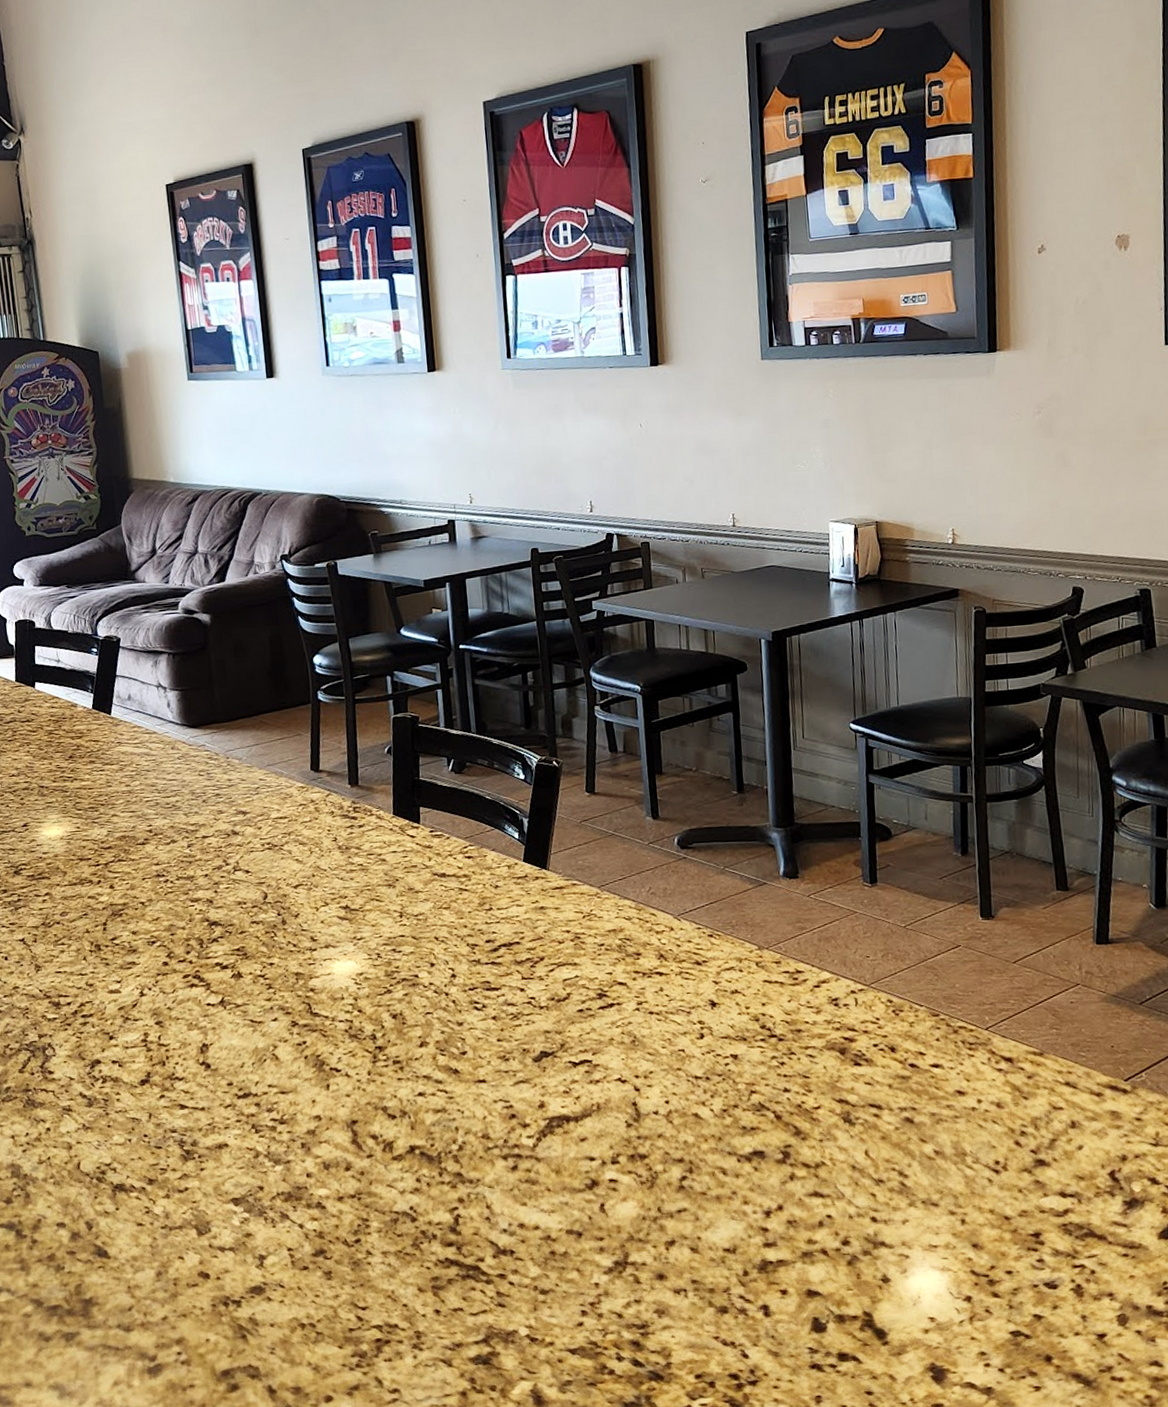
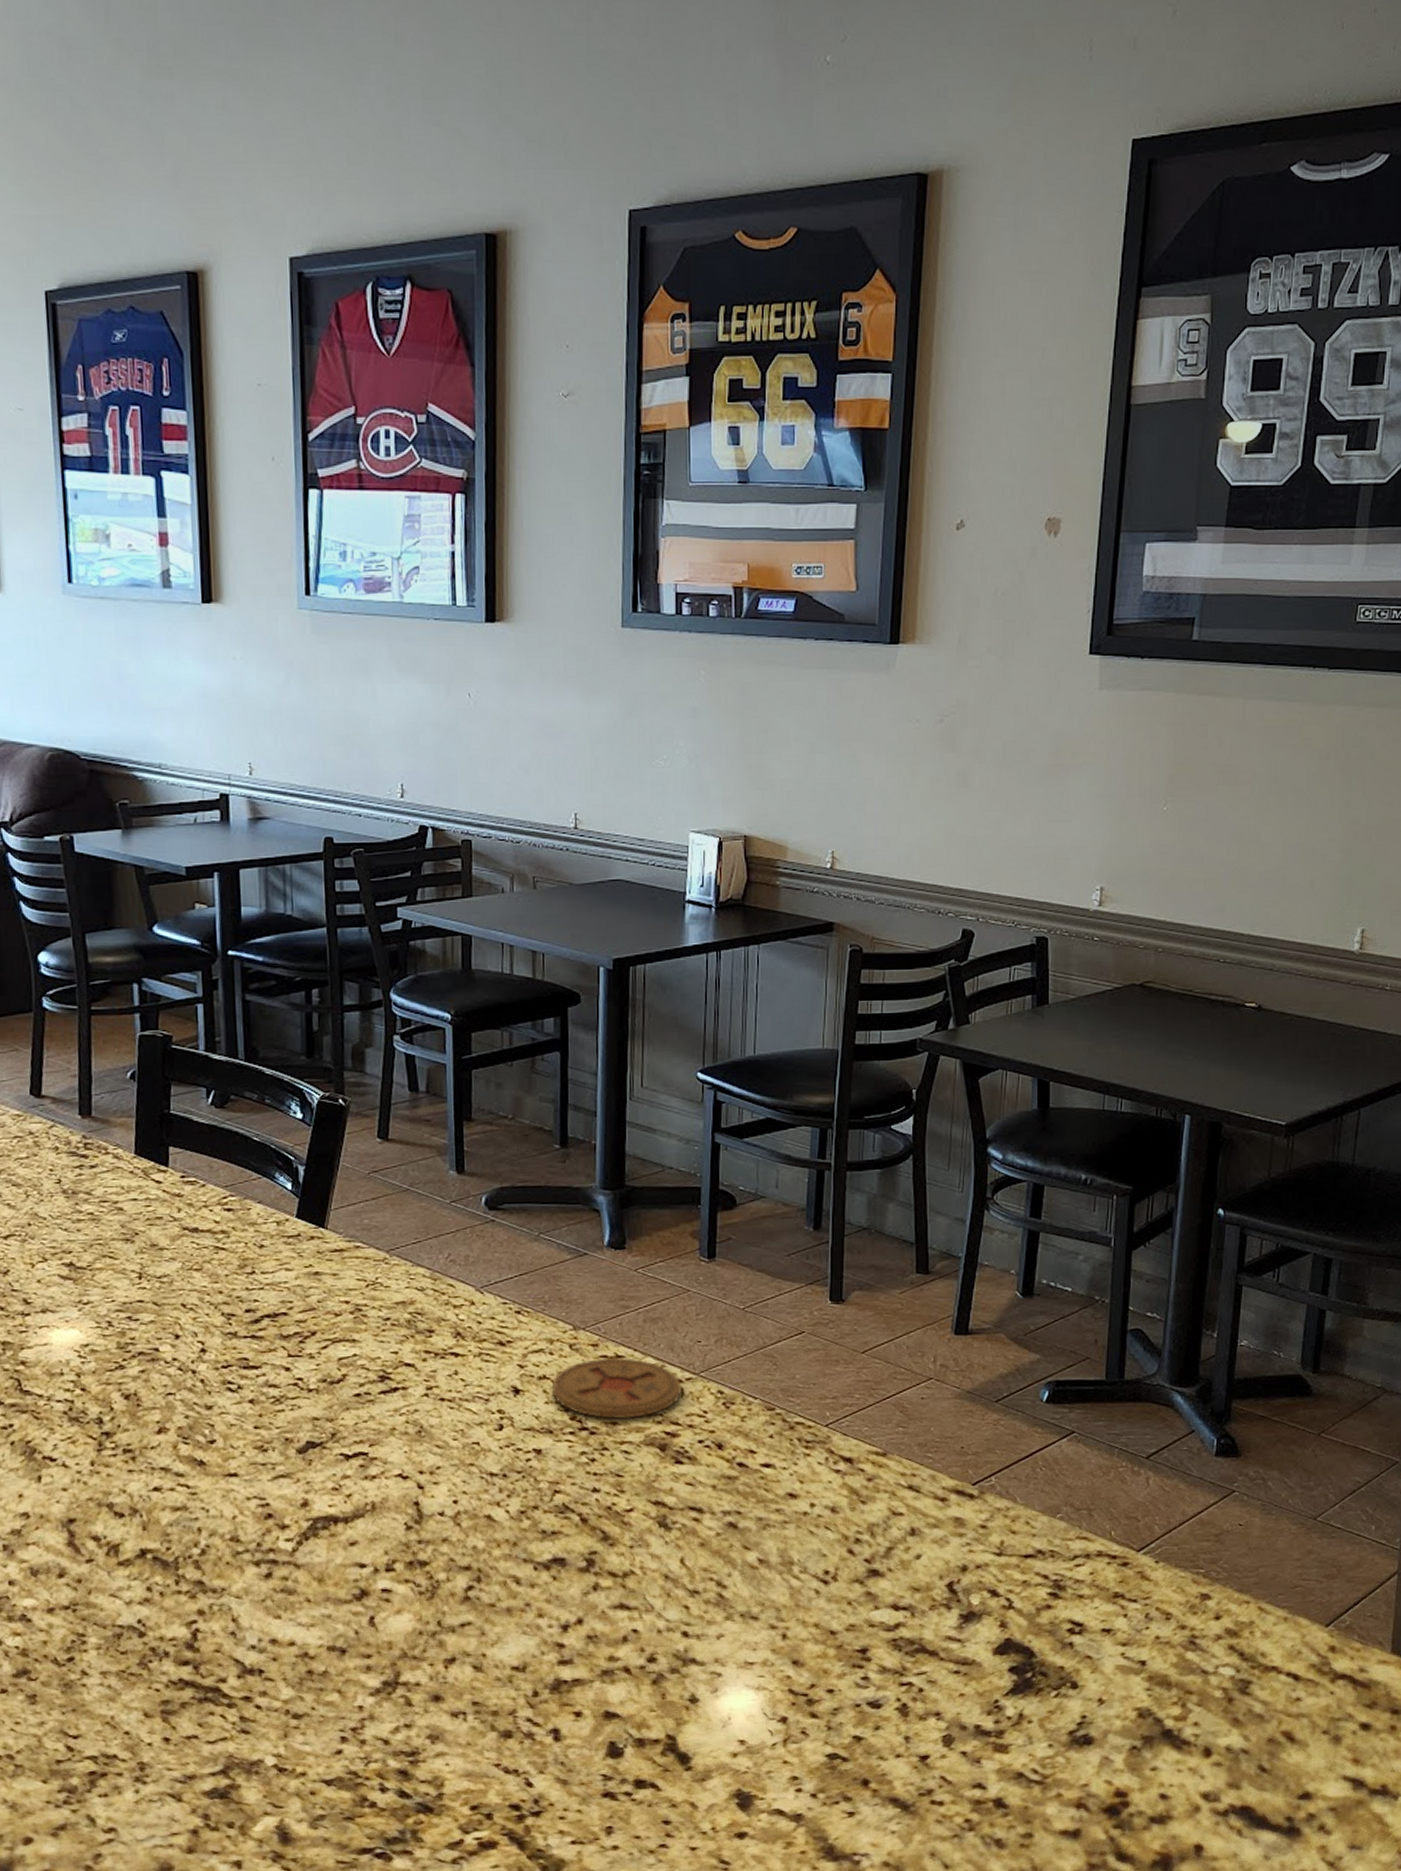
coaster: none [743,972,855,1027] -> present [551,1357,681,1420]

